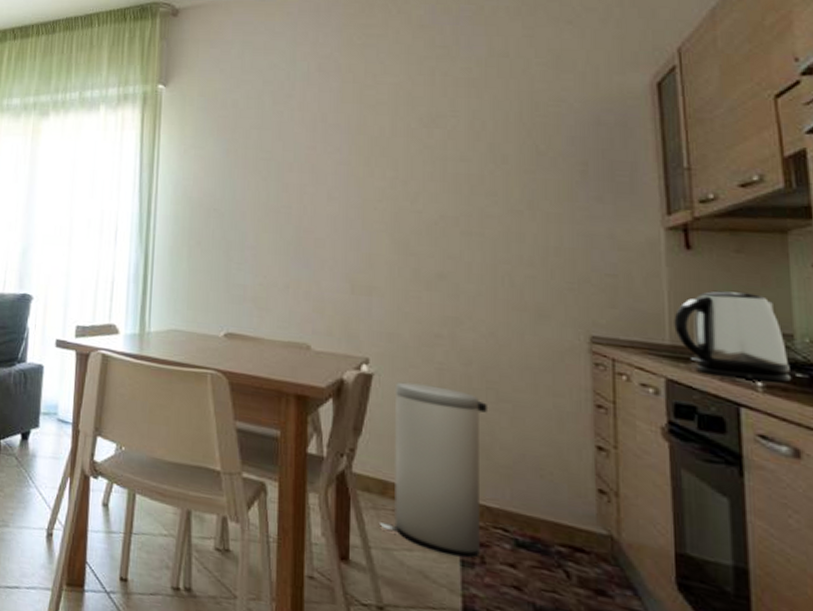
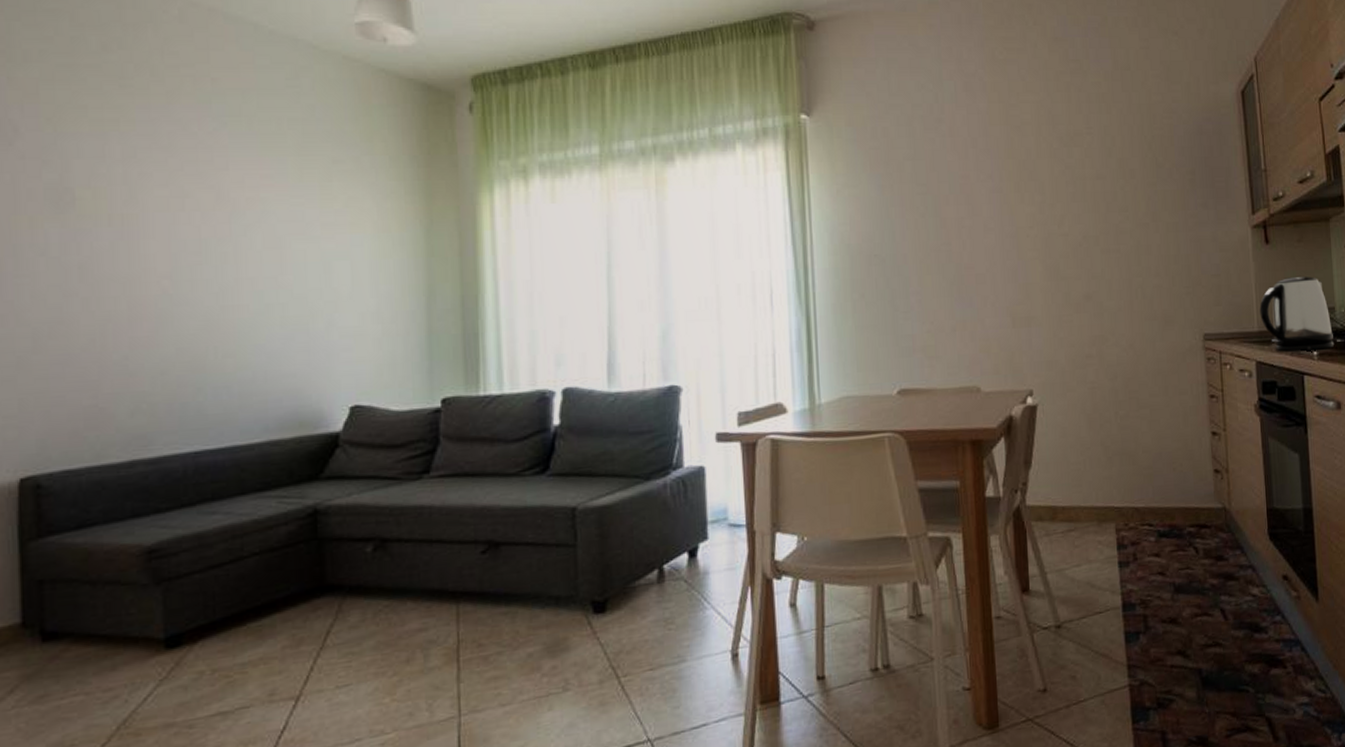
pedal bin: present [378,382,487,558] -> none [1051,405,1133,561]

